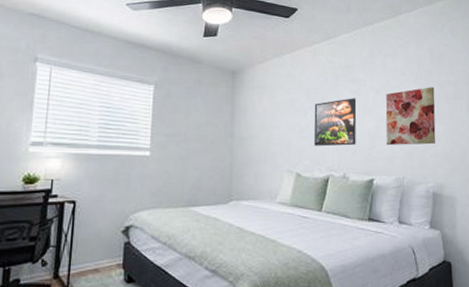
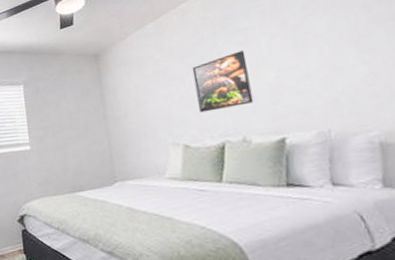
wall art: present [385,87,436,145] -> none [284,13,373,95]

